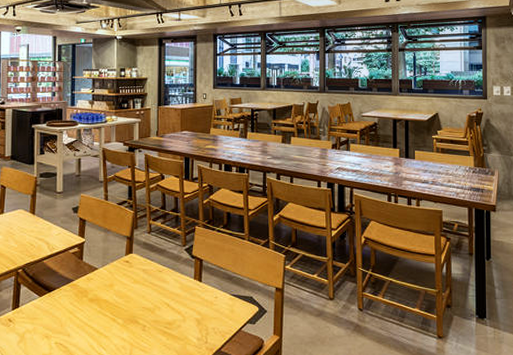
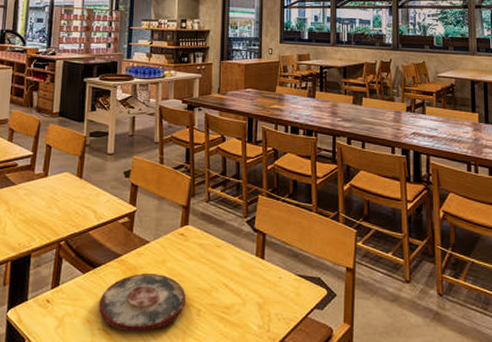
plate: none [55,296,132,345] -> present [99,274,186,332]

